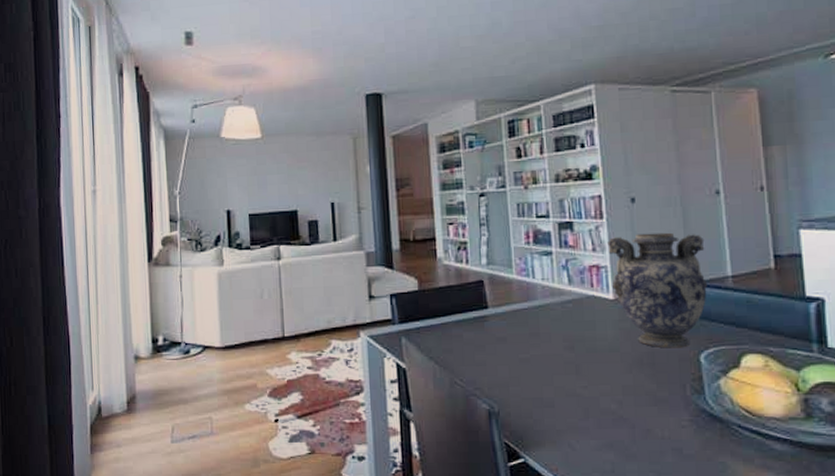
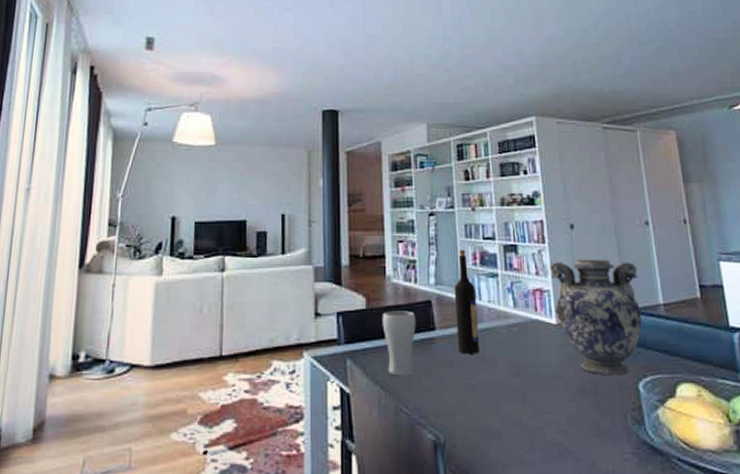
drinking glass: none [434,291,469,352] -> present [382,311,416,376]
wine bottle: none [506,228,533,330] -> present [454,249,479,354]

